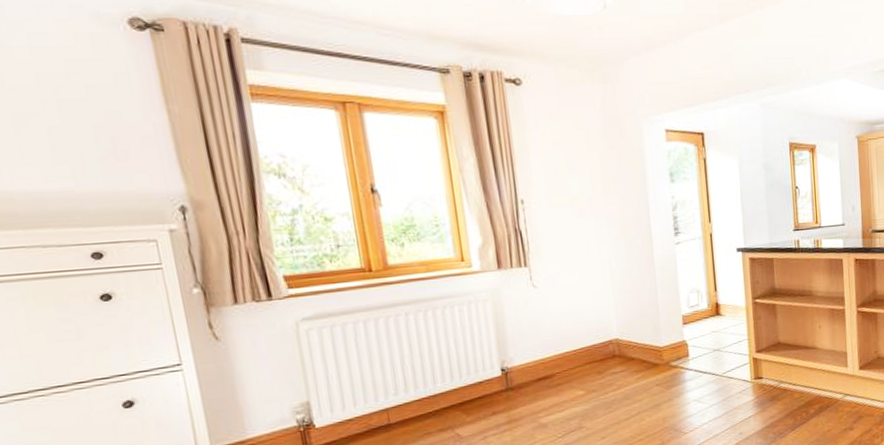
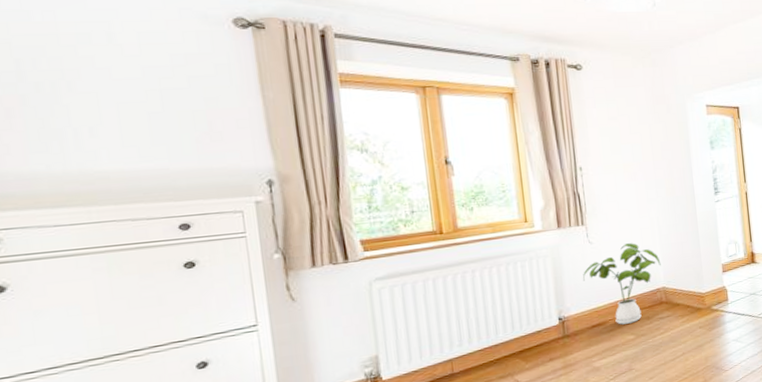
house plant: none [527,288,614,379] -> present [583,243,661,325]

